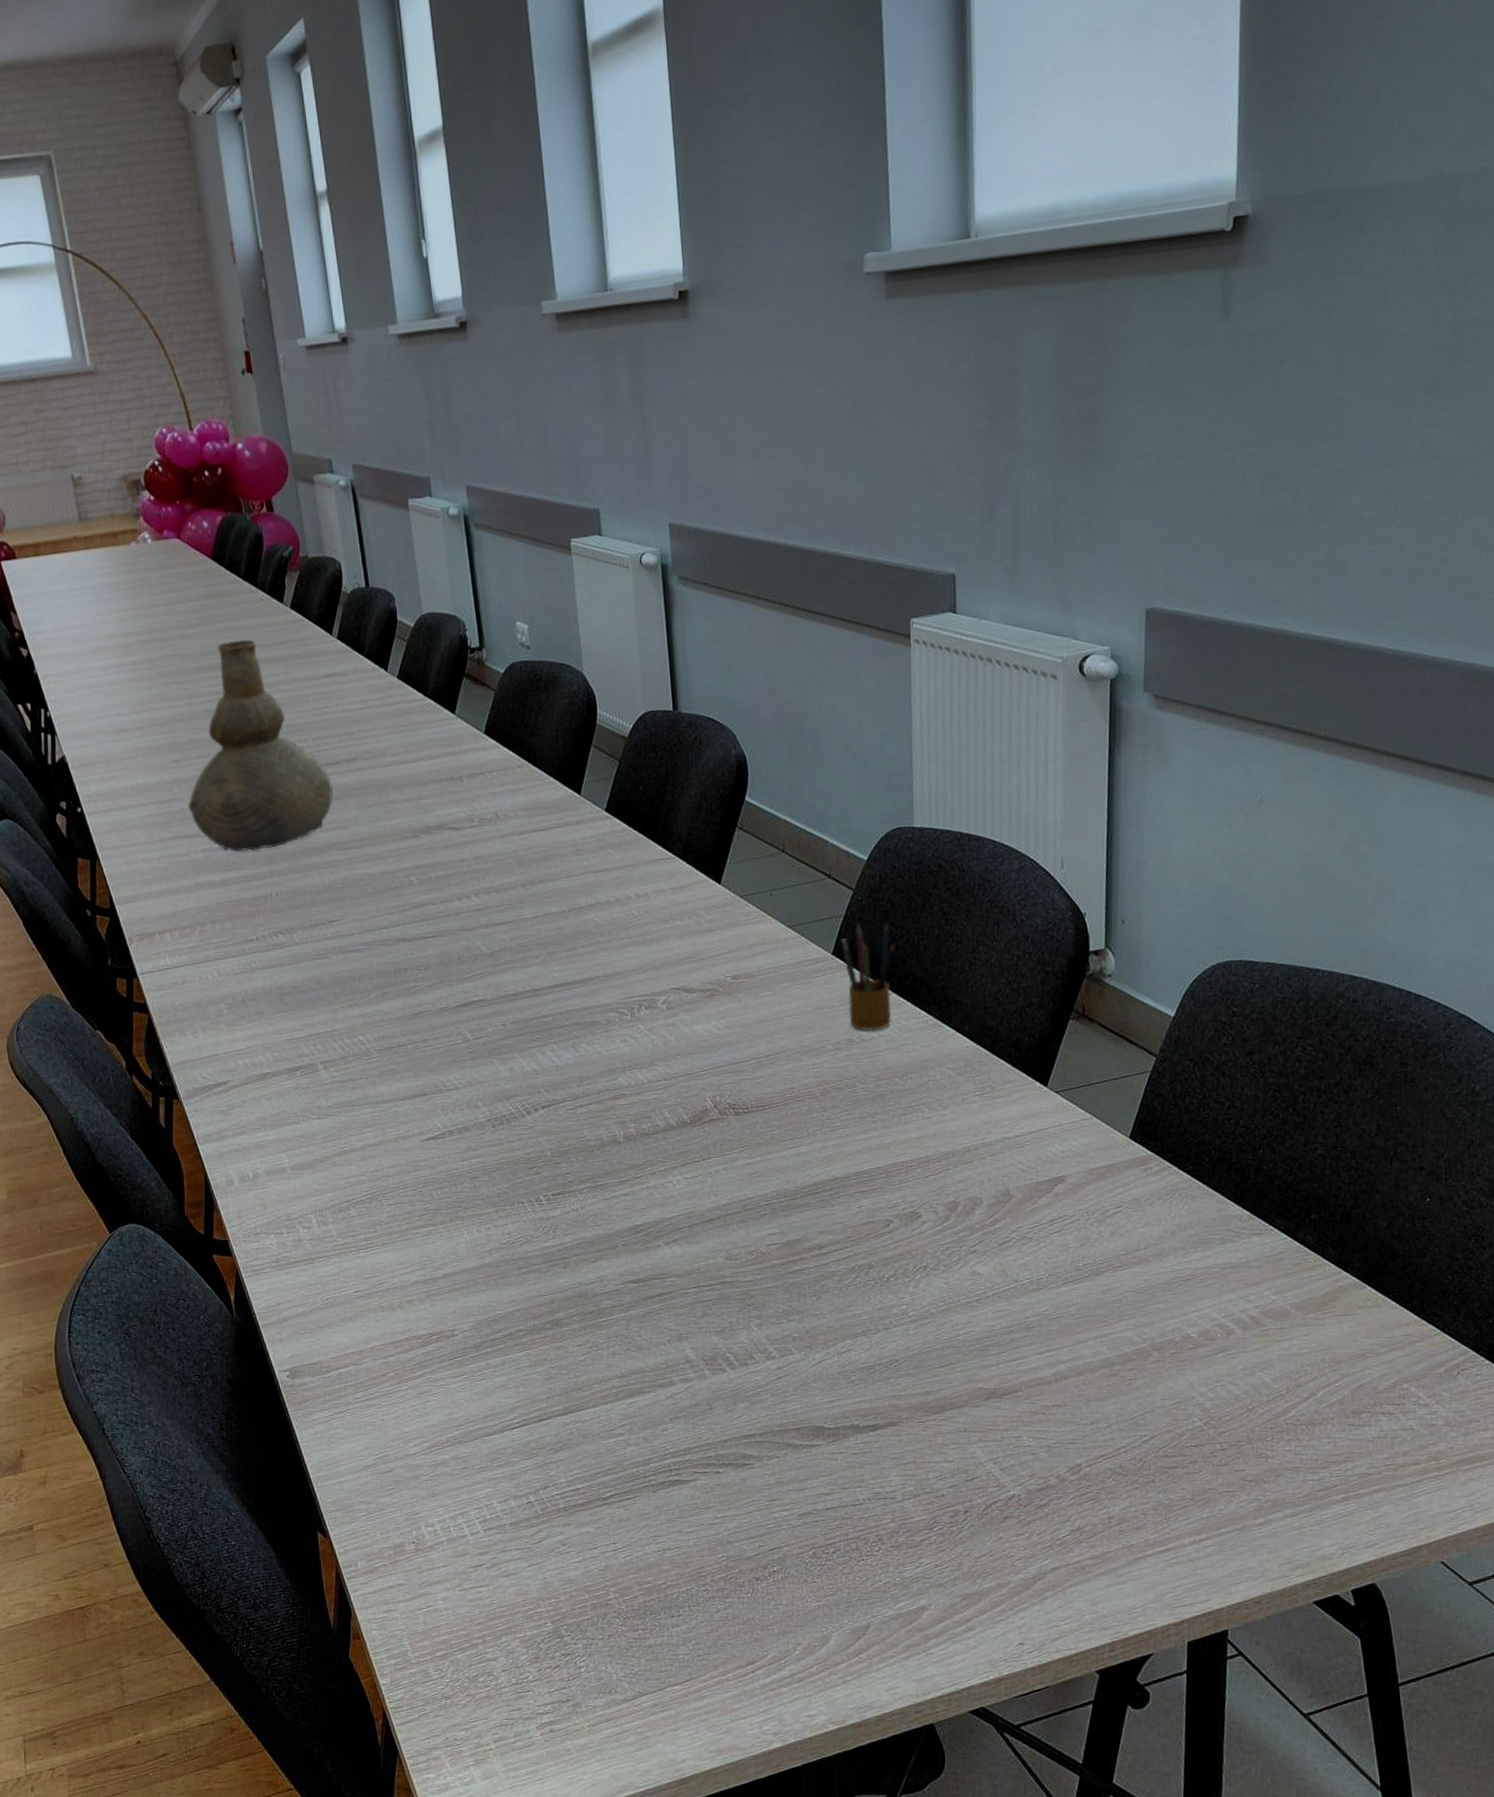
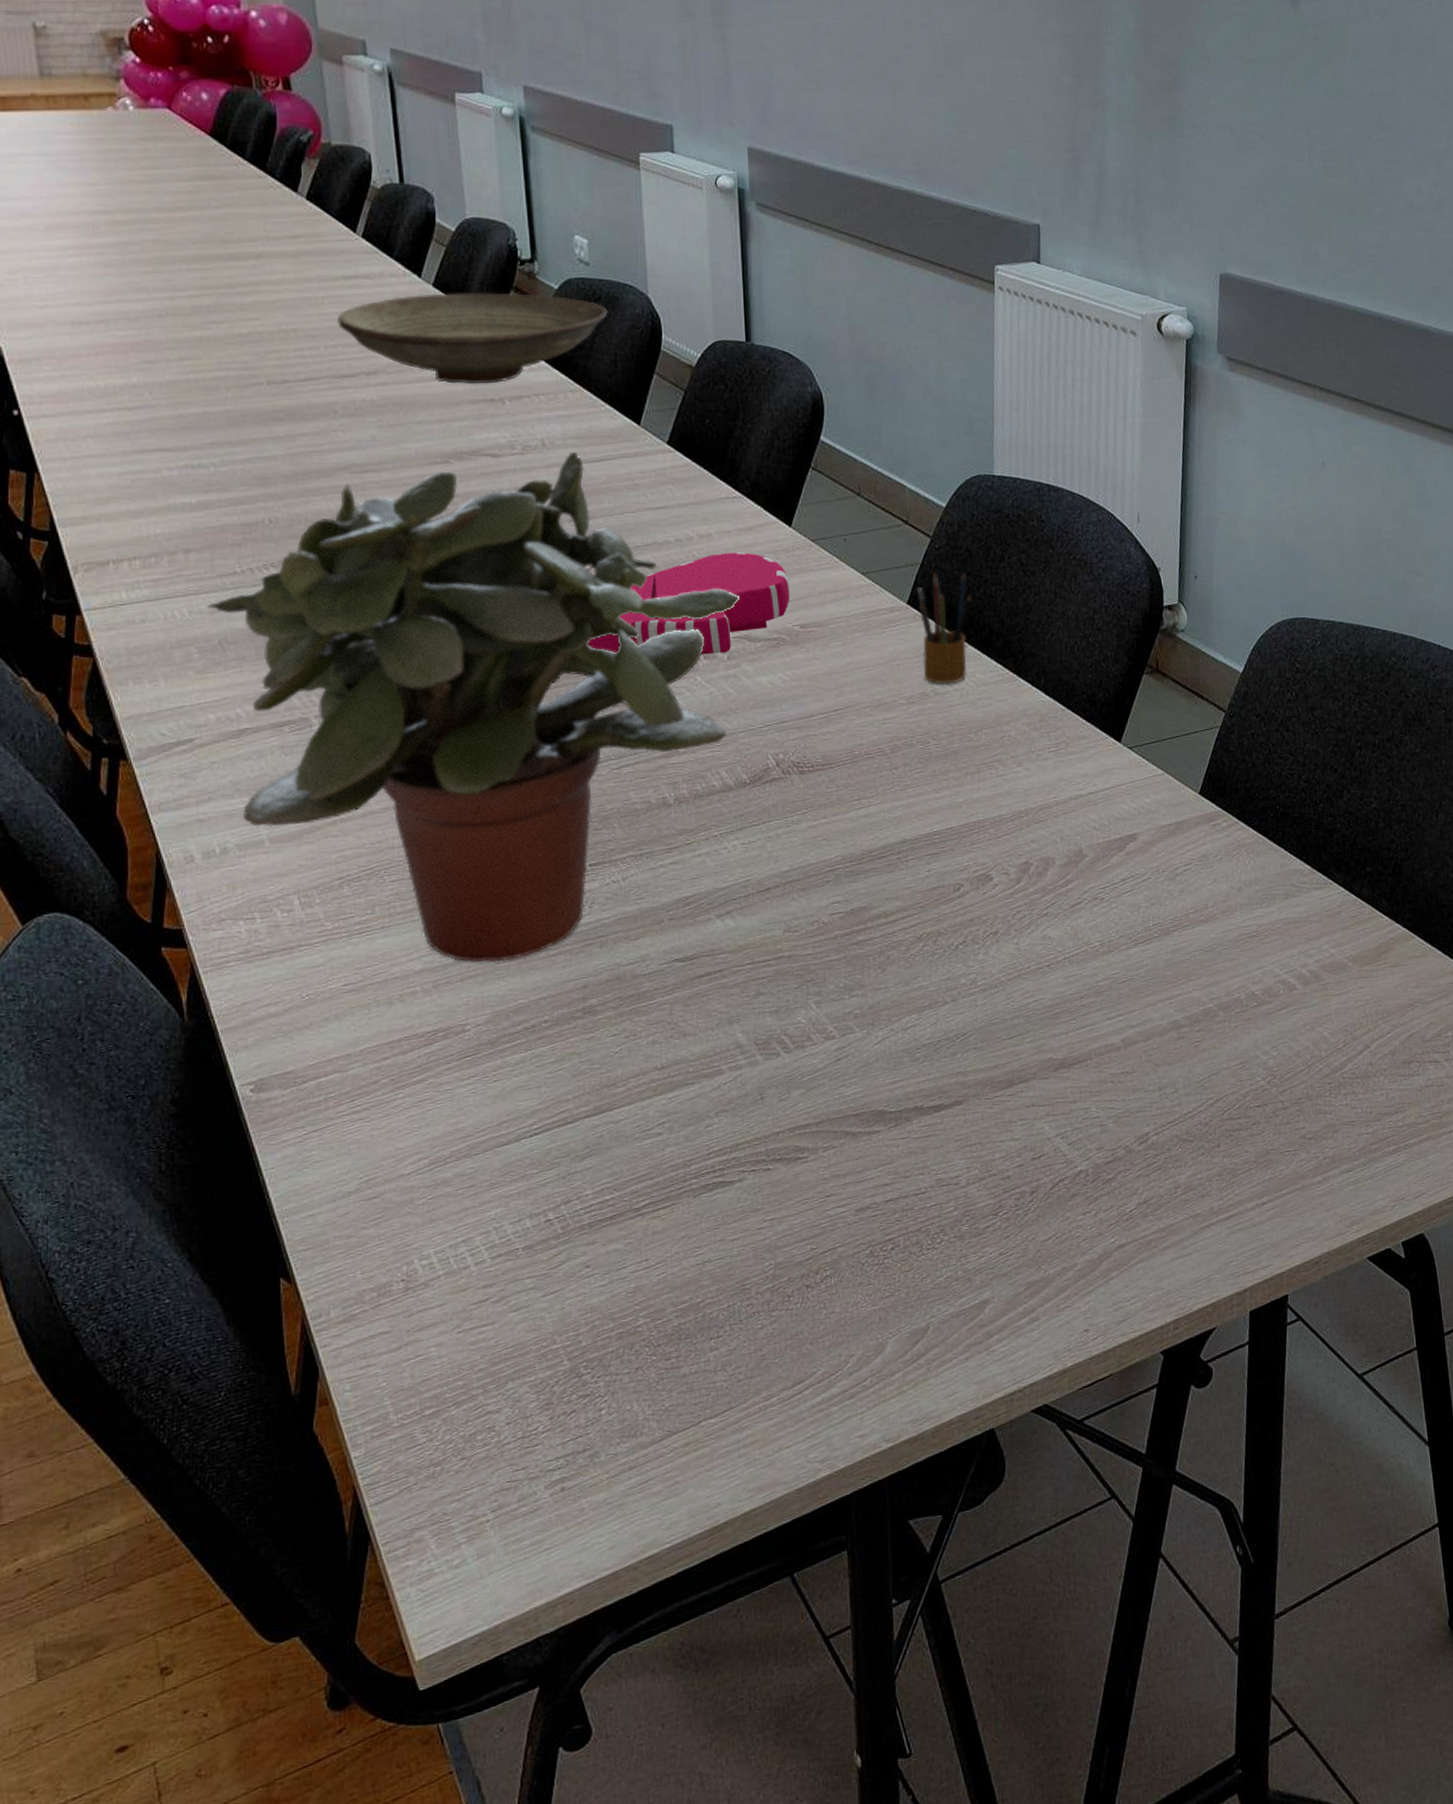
vase: present [188,639,333,852] -> none [162,229,348,471]
potted plant: none [231,822,676,1278] -> present [207,451,741,963]
decorative bowl: none [321,679,549,766] -> present [338,293,608,384]
book: none [542,909,722,1006] -> present [587,552,791,655]

